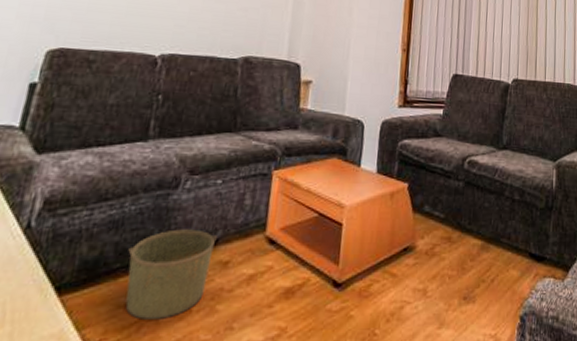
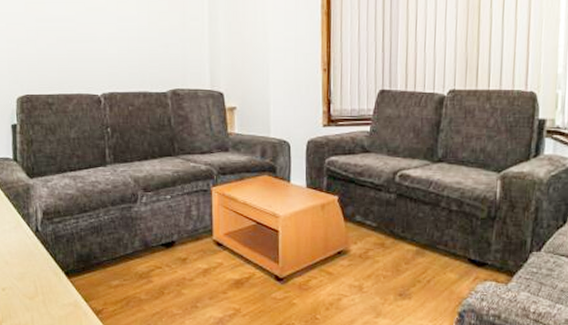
basket: present [125,229,217,320] -> none [109,233,174,297]

